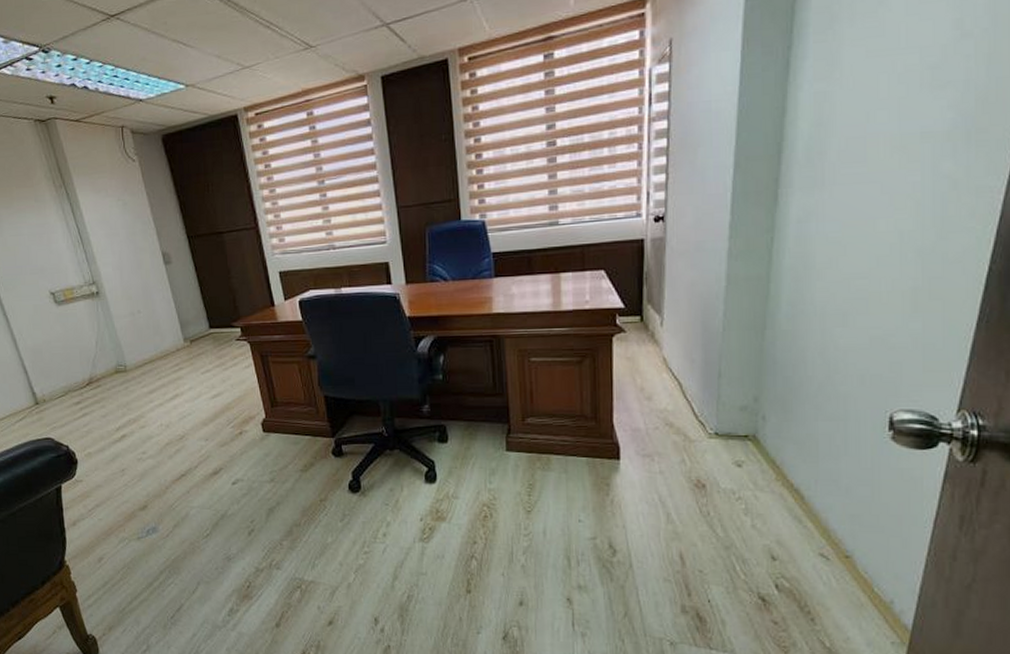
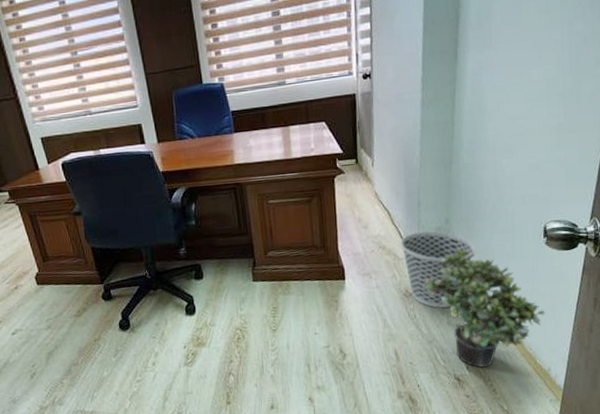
wastebasket: none [694,410,793,508] -> present [401,231,476,309]
potted plant: none [719,434,888,588] -> present [422,248,545,367]

